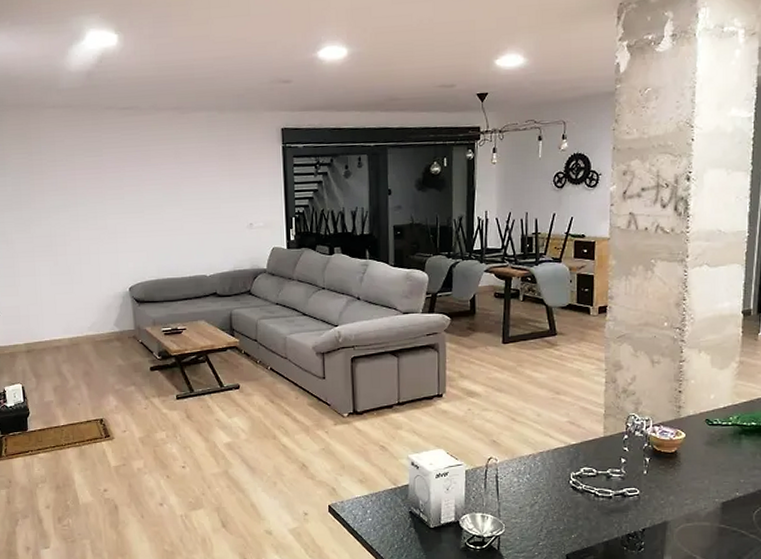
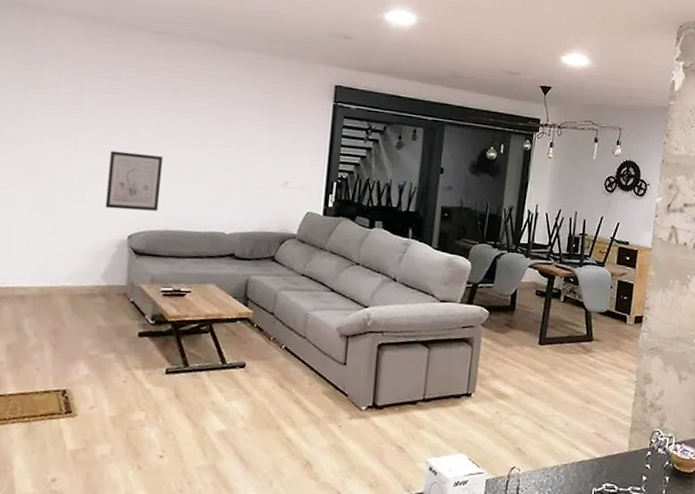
wall art: none [104,216,150,267] -> present [105,150,164,211]

